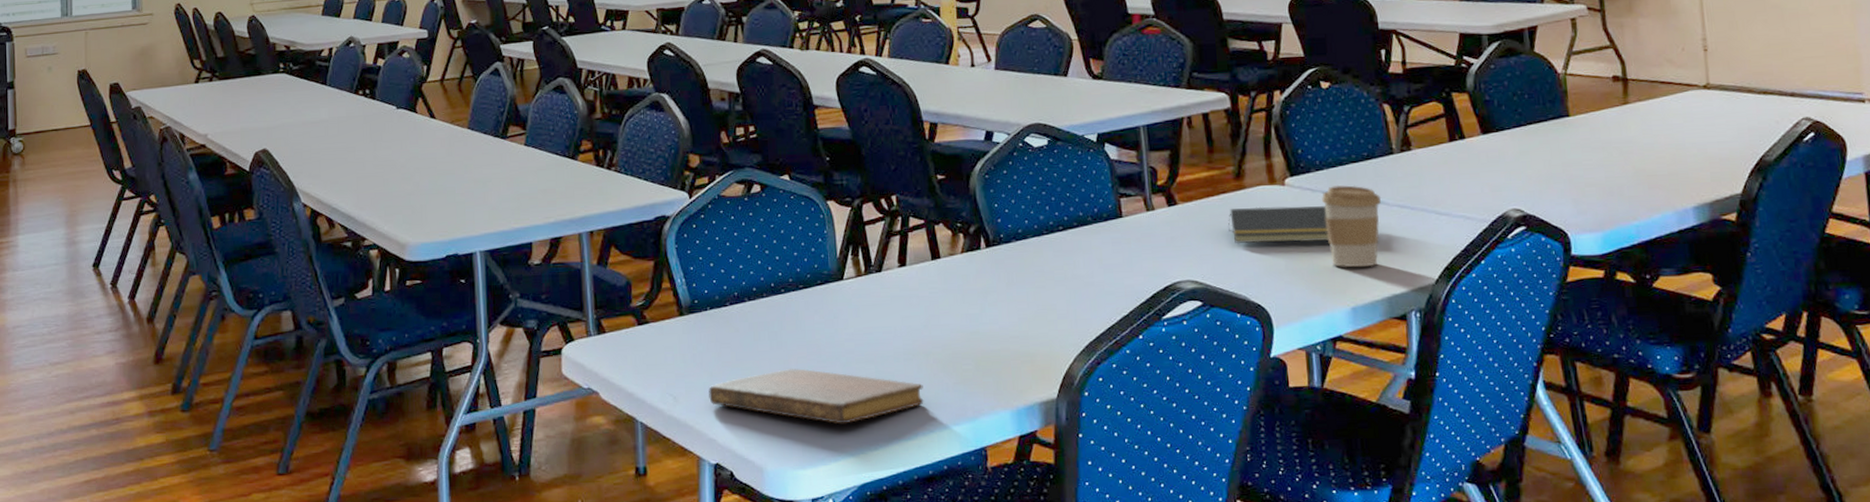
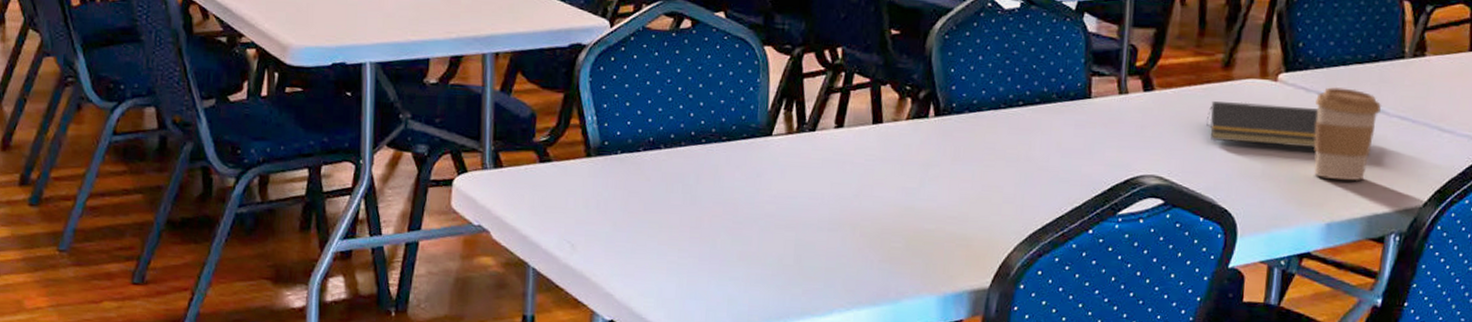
notebook: present [709,368,924,424] -> none [610,226,845,293]

